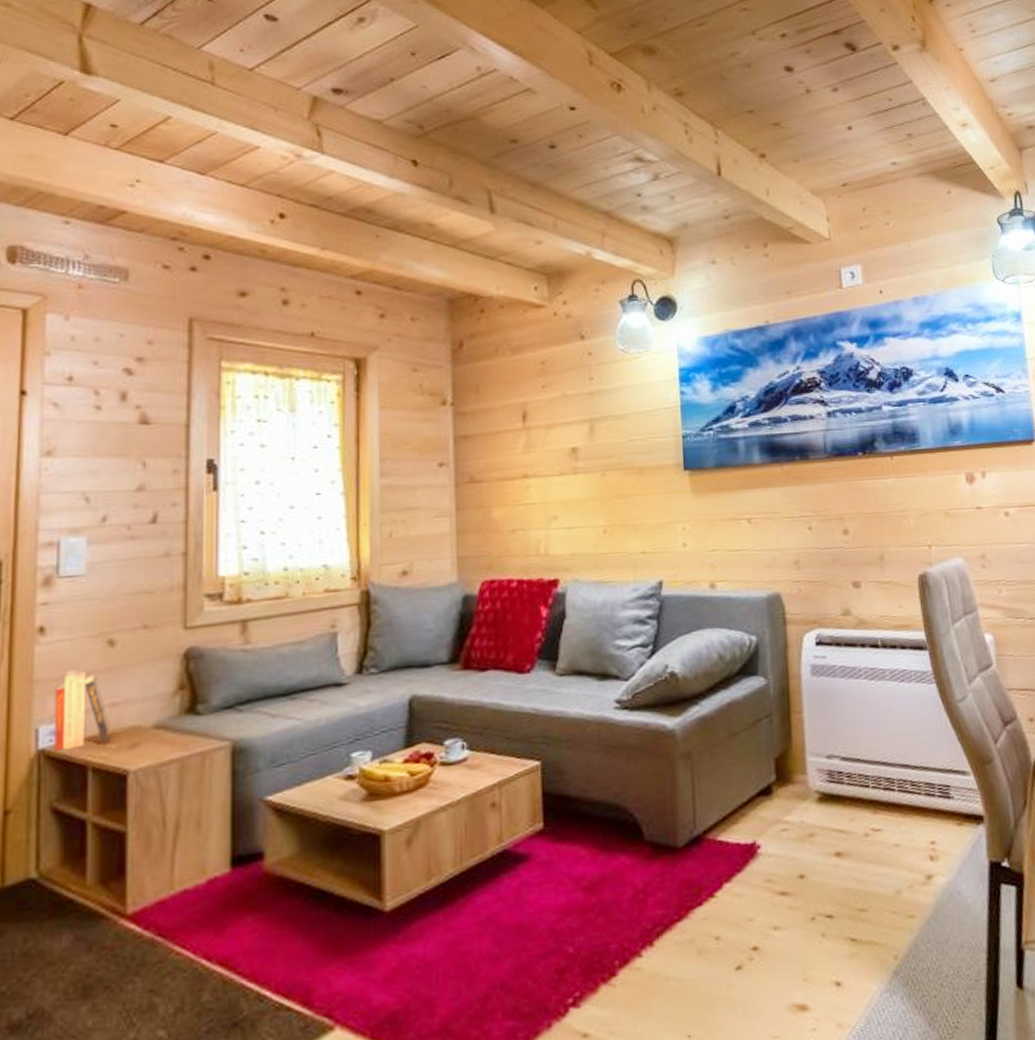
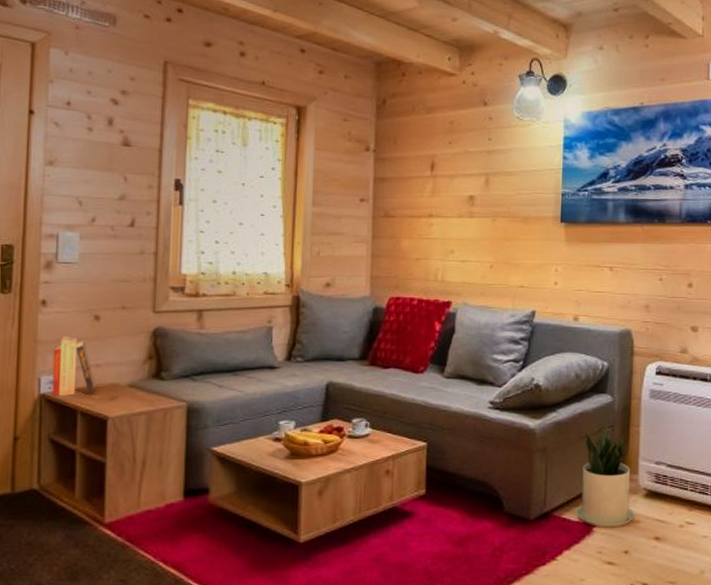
planter: none [735,717,808,848] -> present [576,426,635,528]

